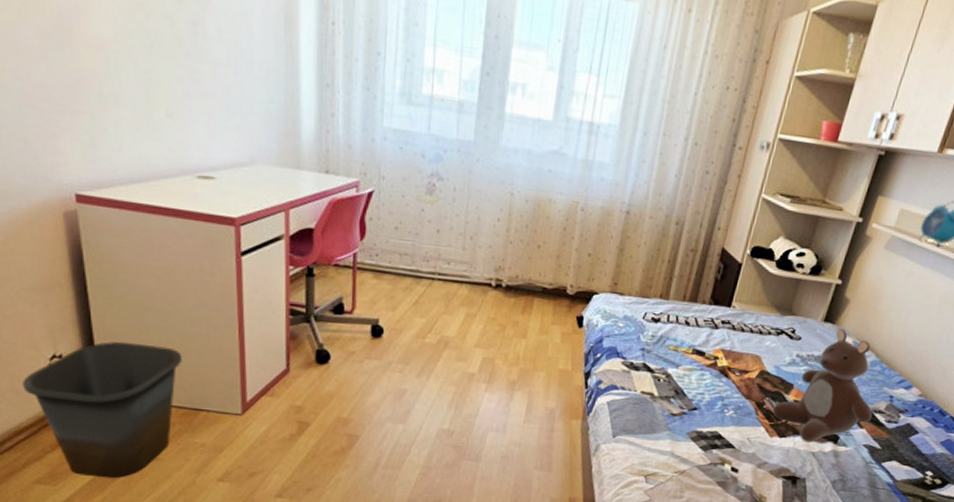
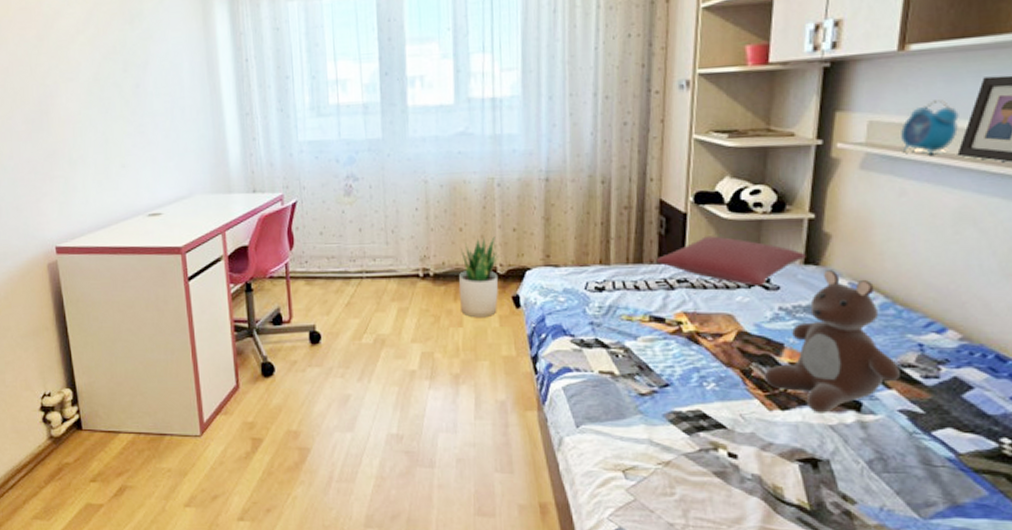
waste bin: present [23,341,182,478] -> none [21,375,146,510]
planter: none [527,257,571,333] -> present [458,236,499,318]
pillow: none [708,286,827,335] -> present [656,236,806,287]

